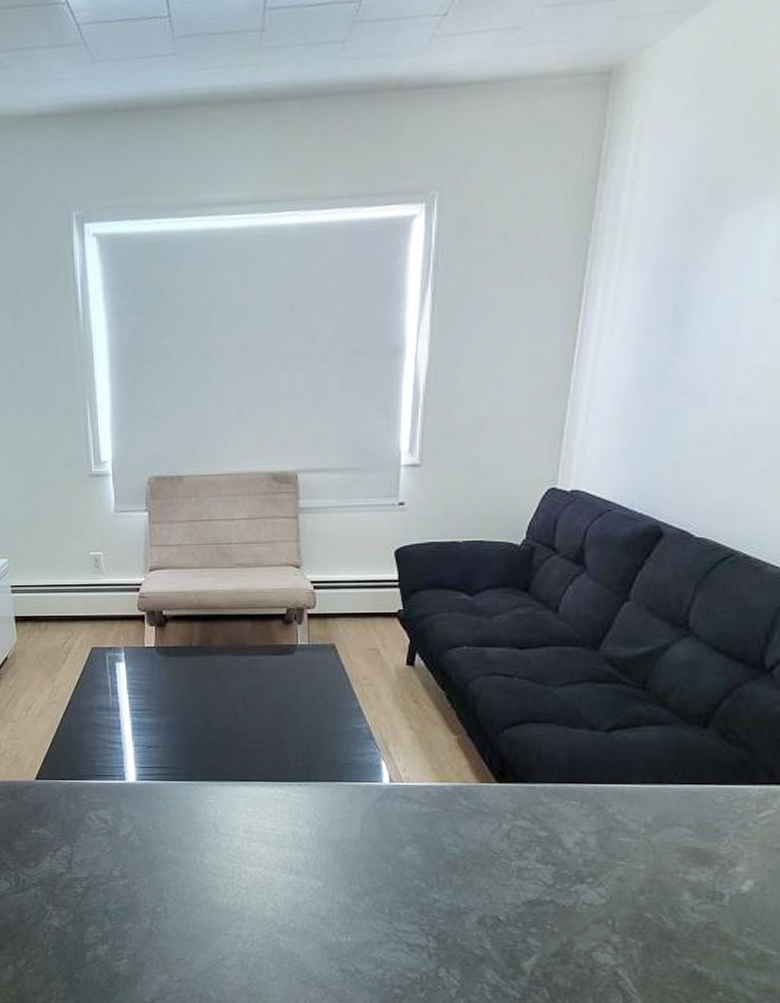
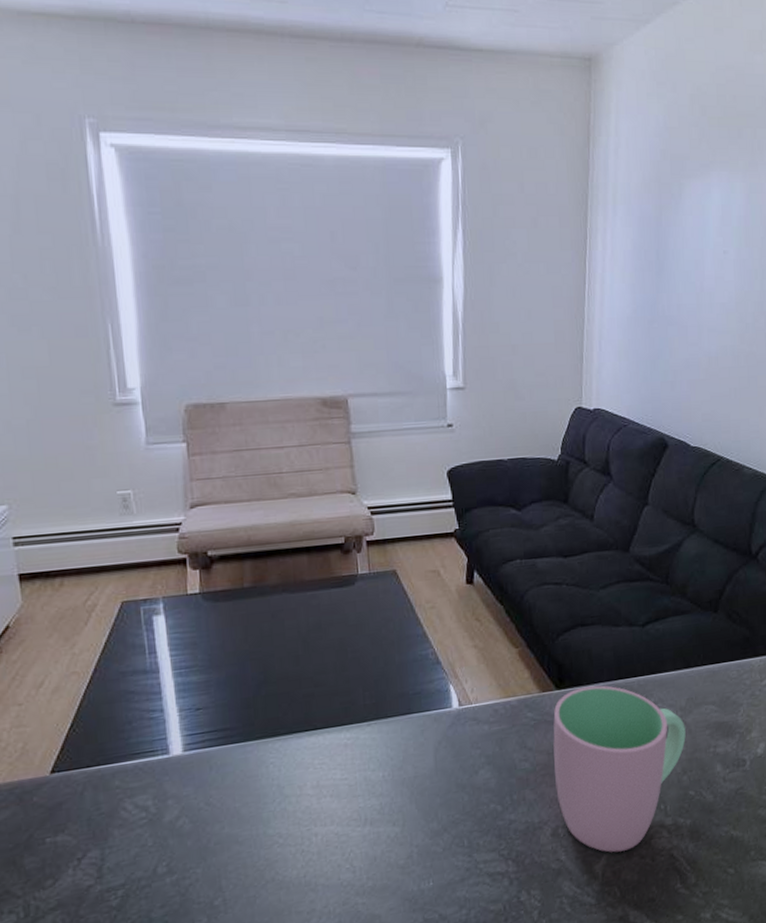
cup: none [487,784,649,956] -> present [553,685,686,853]

